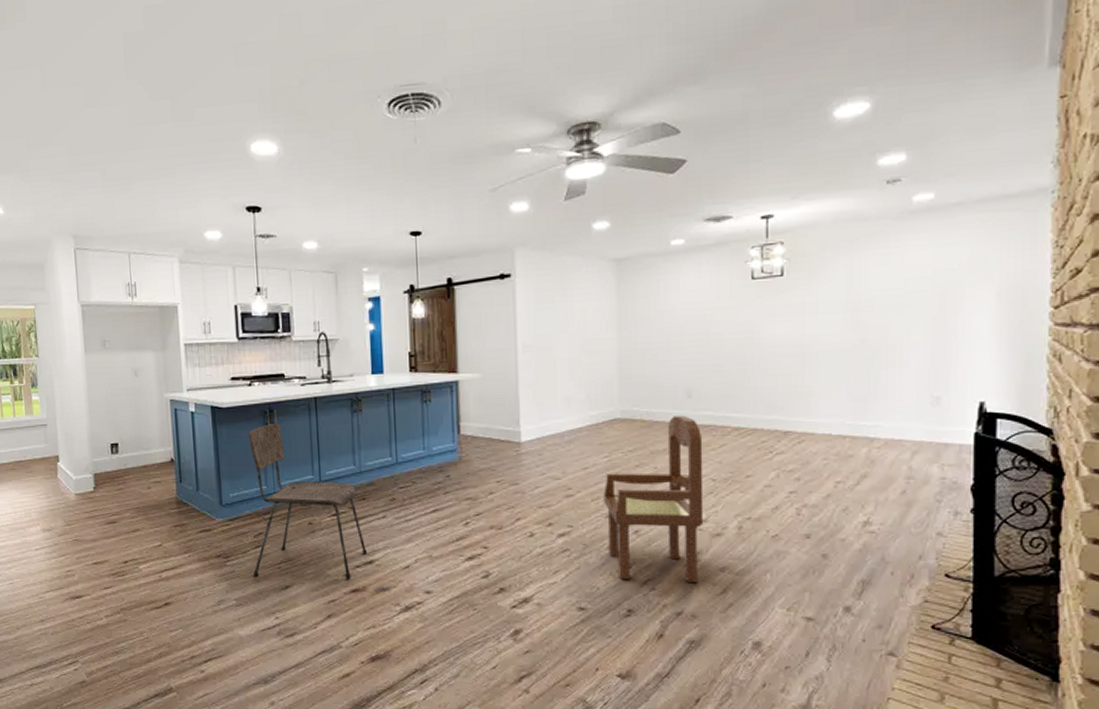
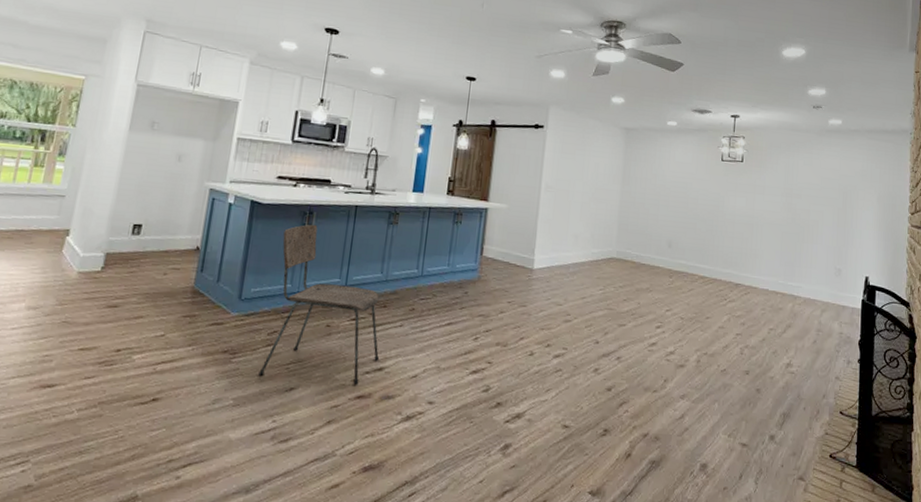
dining chair: present [603,415,704,583] -> none [593,261,677,408]

